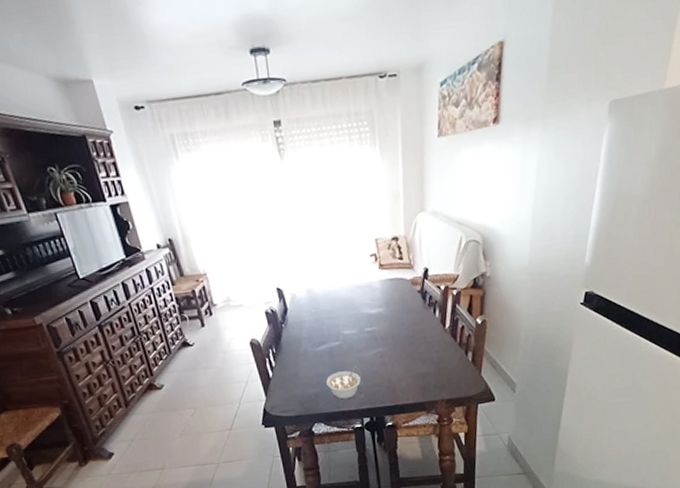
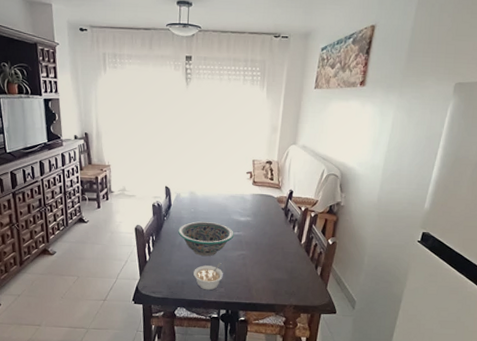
decorative bowl: none [300,320,366,362] -> present [178,221,234,257]

